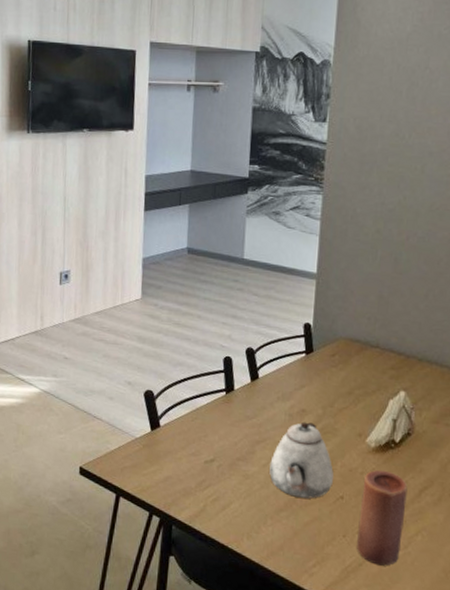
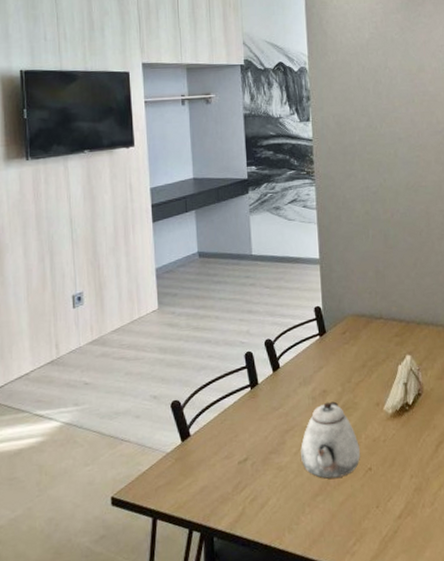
candle: present [357,470,408,566] -> none [387,433,428,528]

